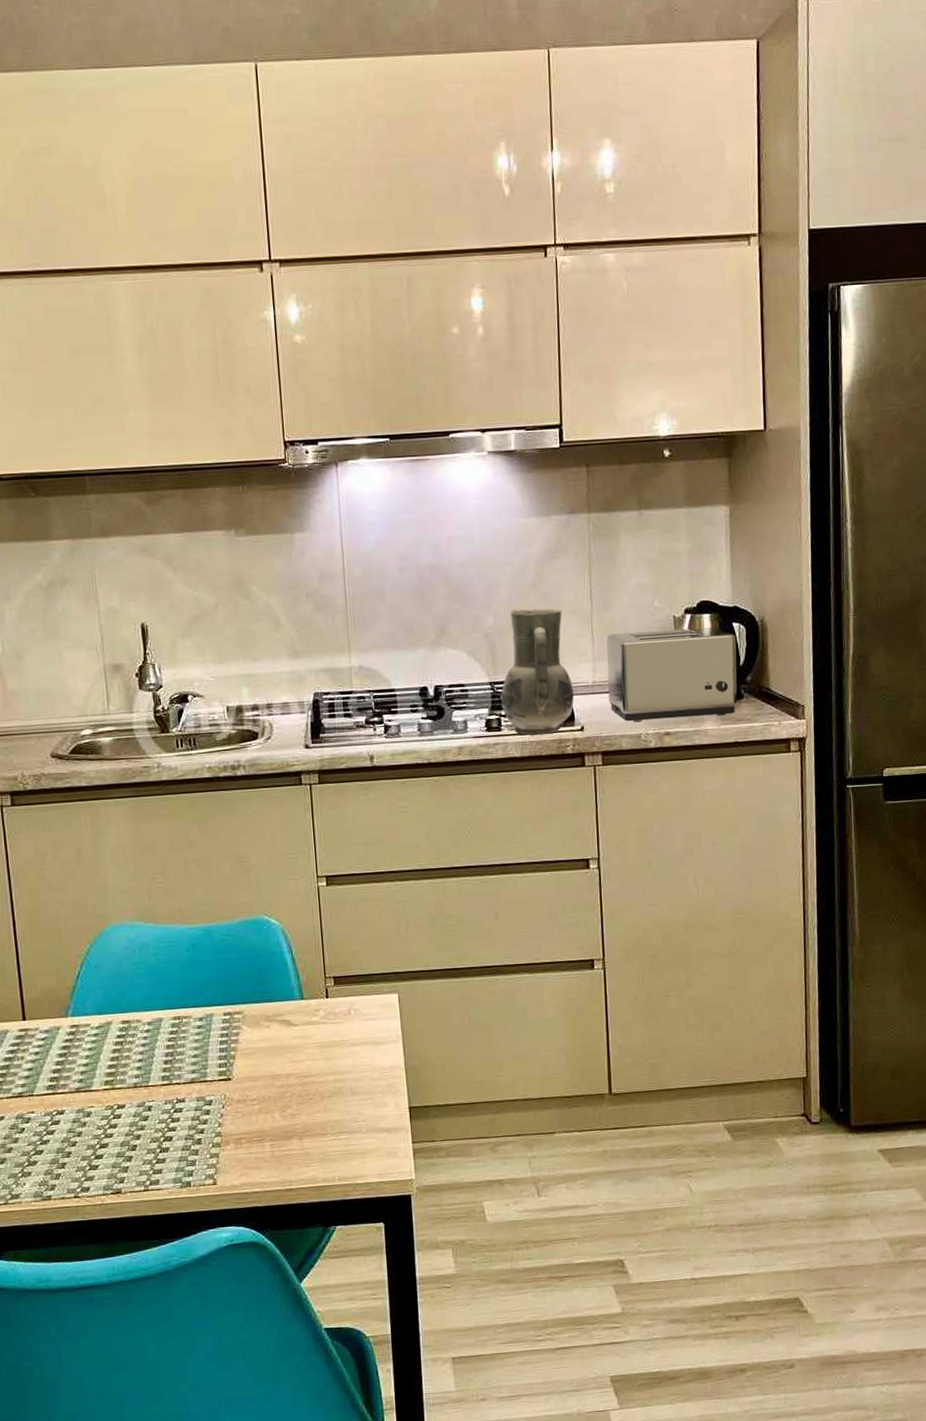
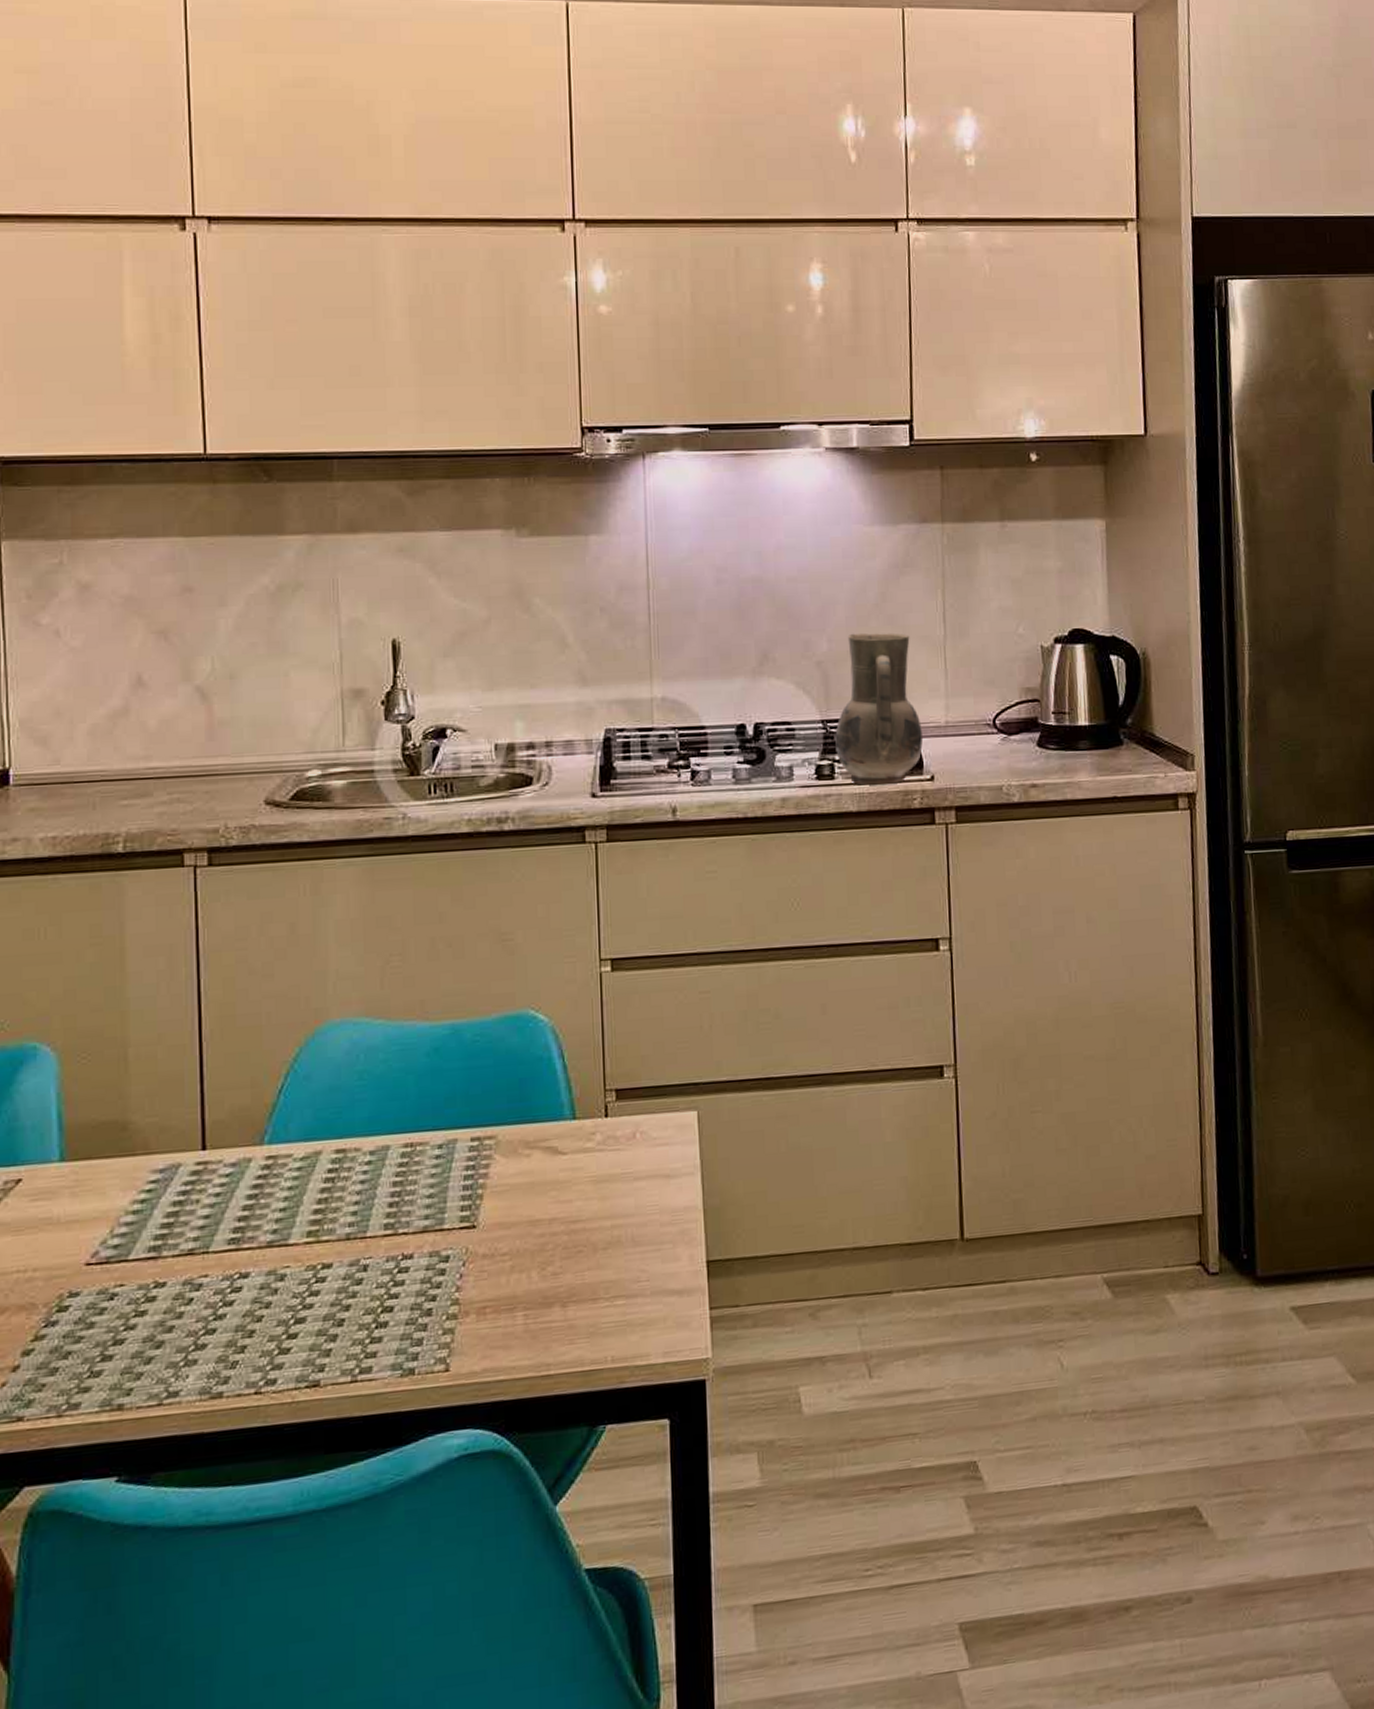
toaster: present [606,626,738,722] -> none [962,659,1117,772]

